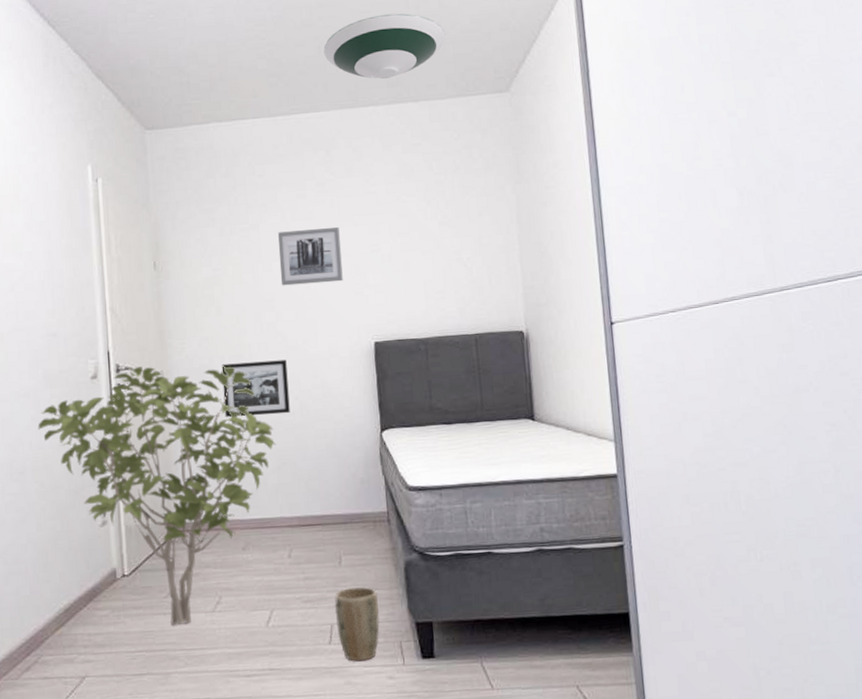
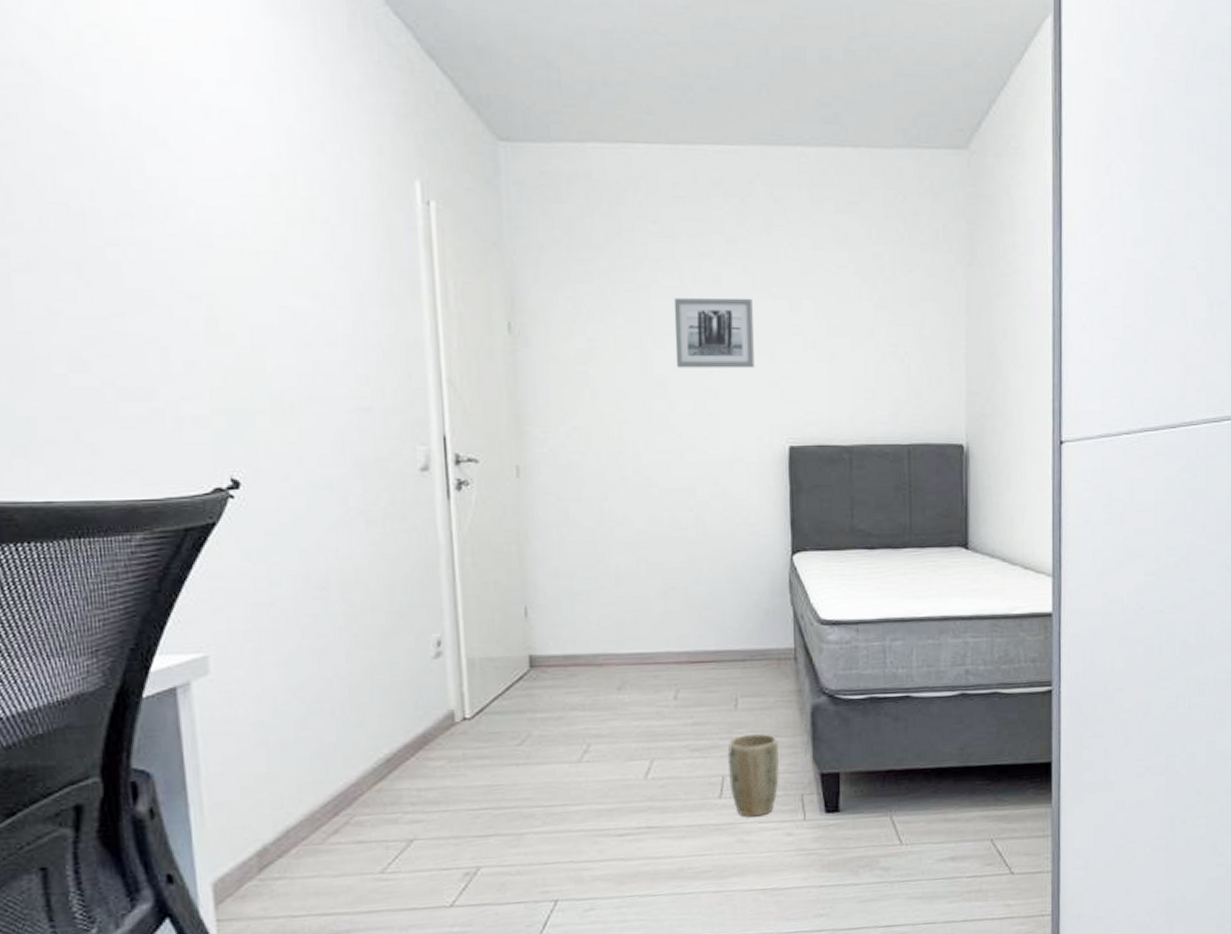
shrub: present [38,365,276,625] -> none [345,459,664,778]
picture frame: present [221,359,290,417] -> none [596,461,682,529]
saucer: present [323,13,446,80] -> none [742,24,897,113]

